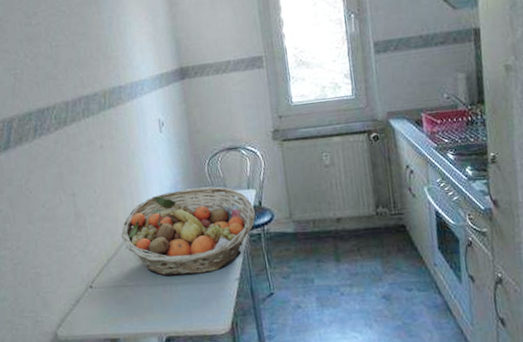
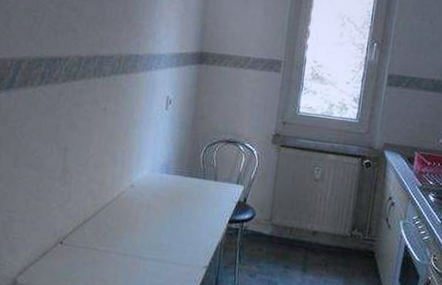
fruit basket: present [121,186,256,276] -> none [103,169,239,255]

